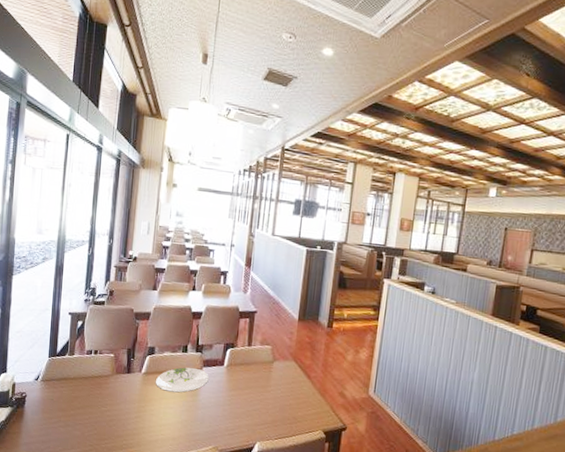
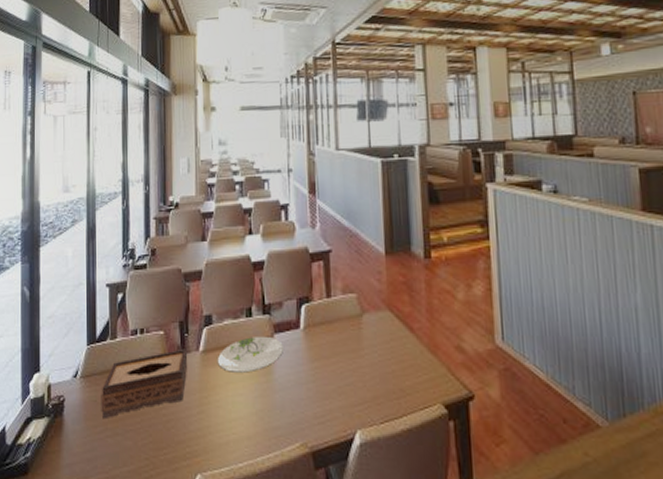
tissue box: none [56,369,132,414] -> present [101,348,188,420]

